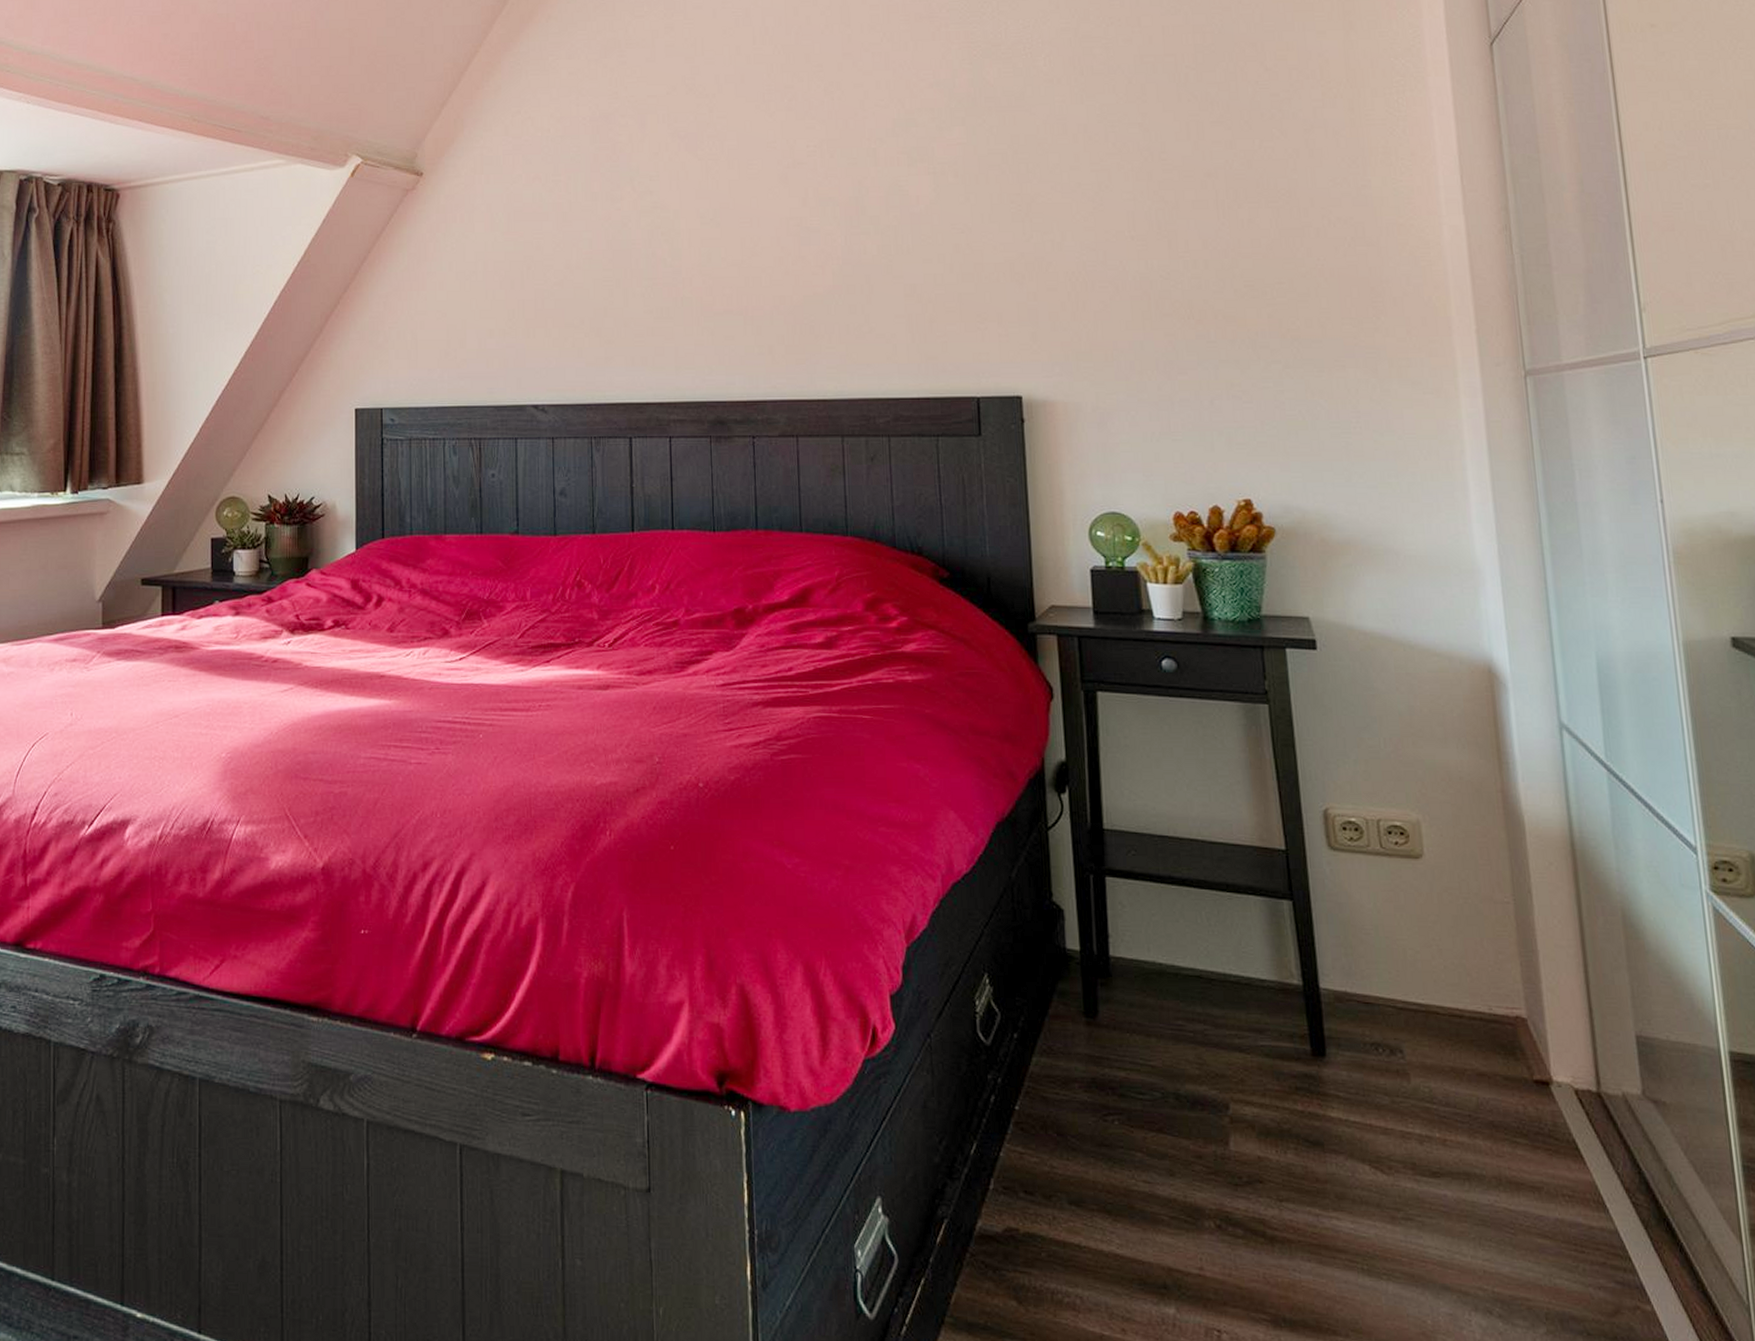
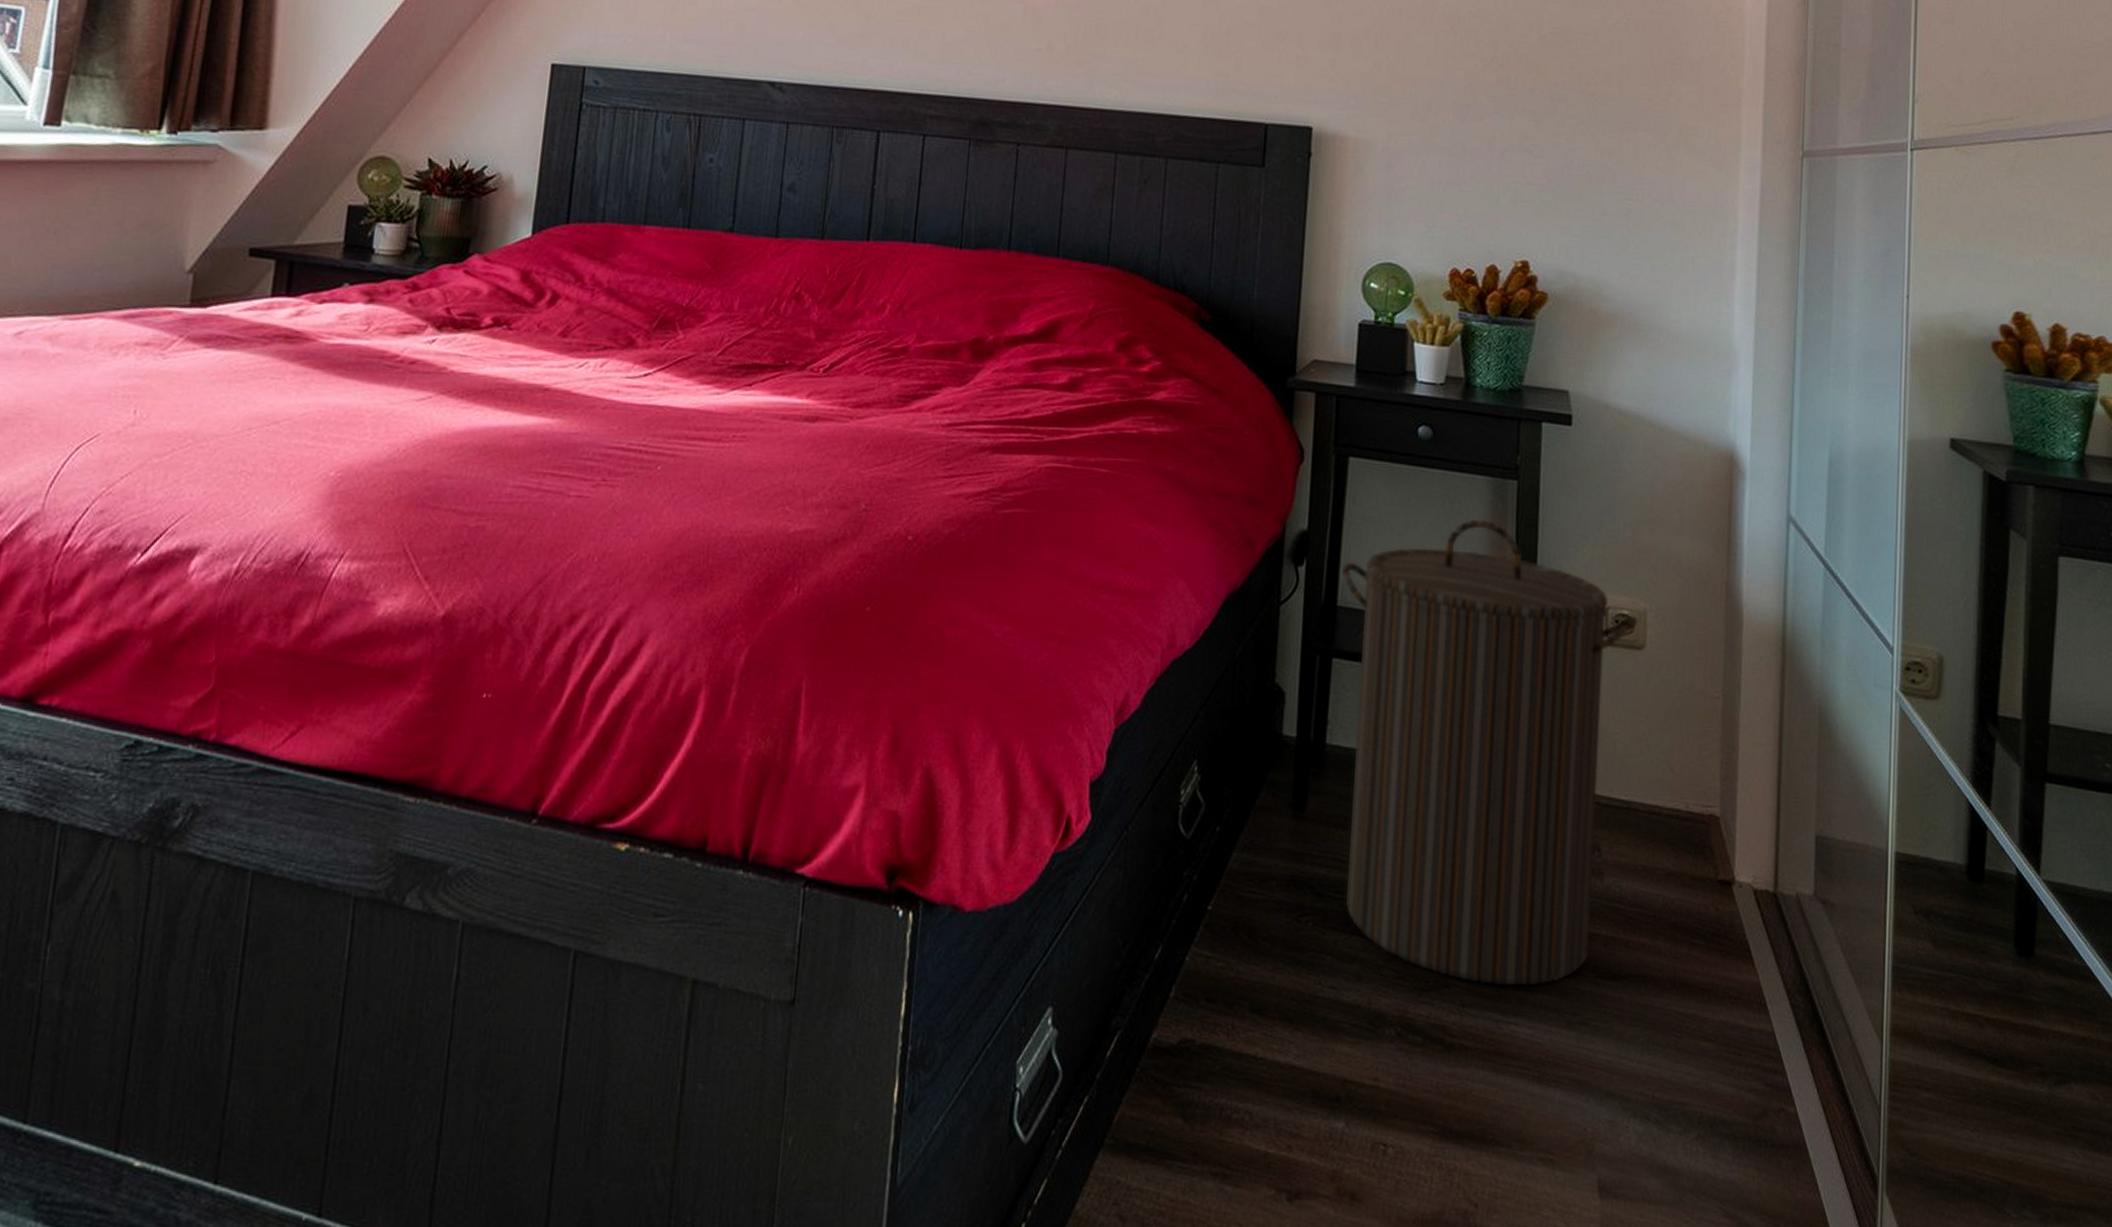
laundry hamper: none [1103,744,1412,1182] -> present [1341,520,1638,986]

